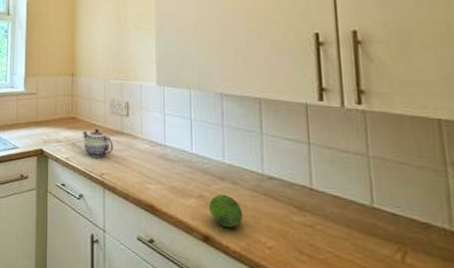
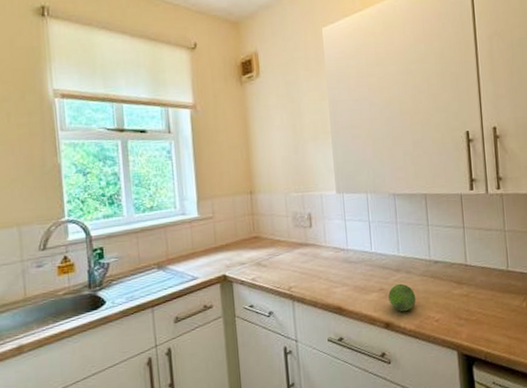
teapot: present [83,128,113,158] -> none [267,244,299,273]

